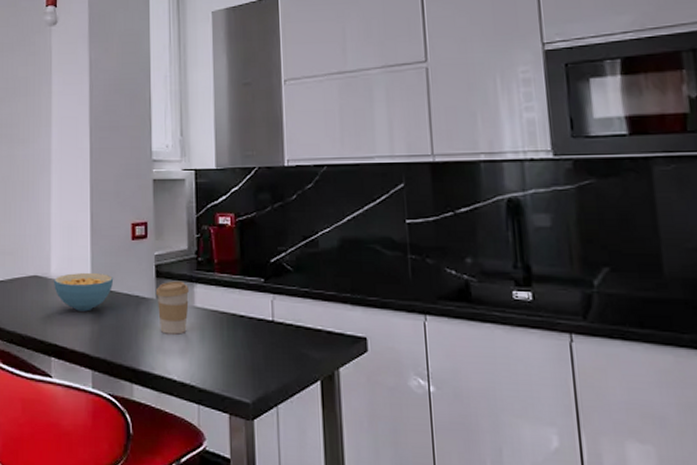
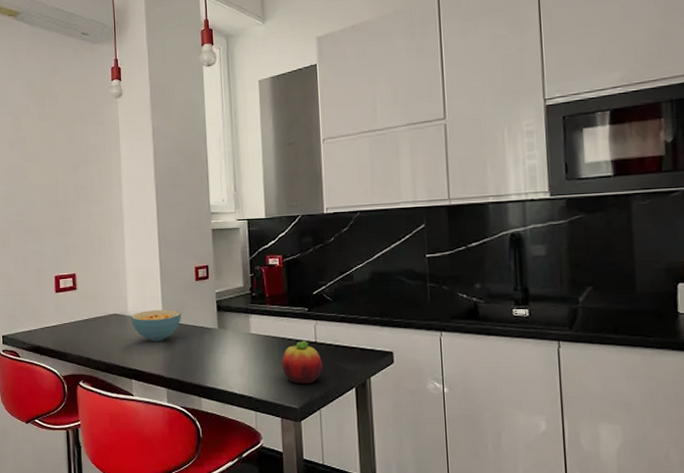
coffee cup: present [155,281,190,335] -> none [217,313,246,357]
fruit: none [231,318,281,374] -> present [282,340,322,385]

